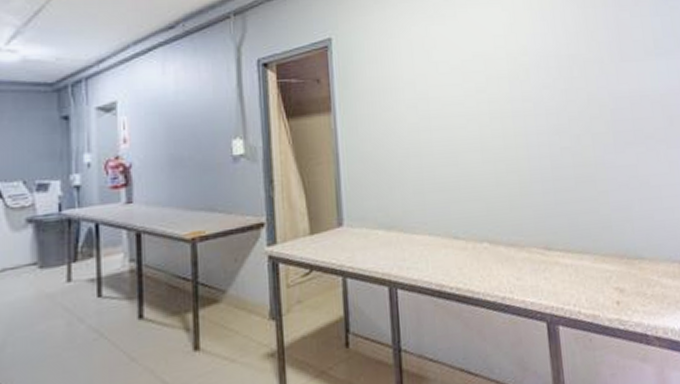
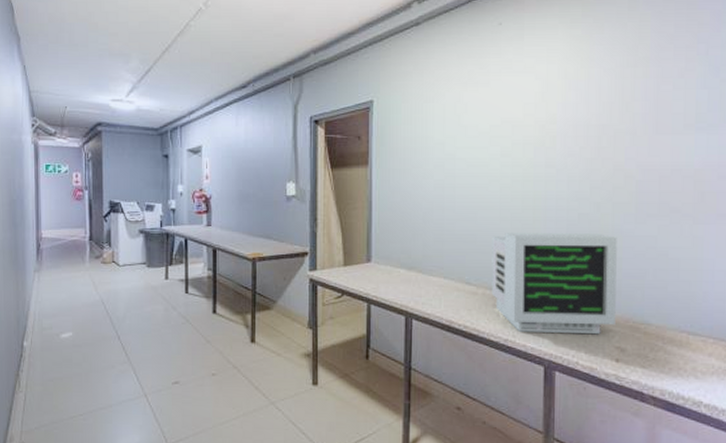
computer monitor: none [476,167,611,286] -> present [491,233,617,335]

